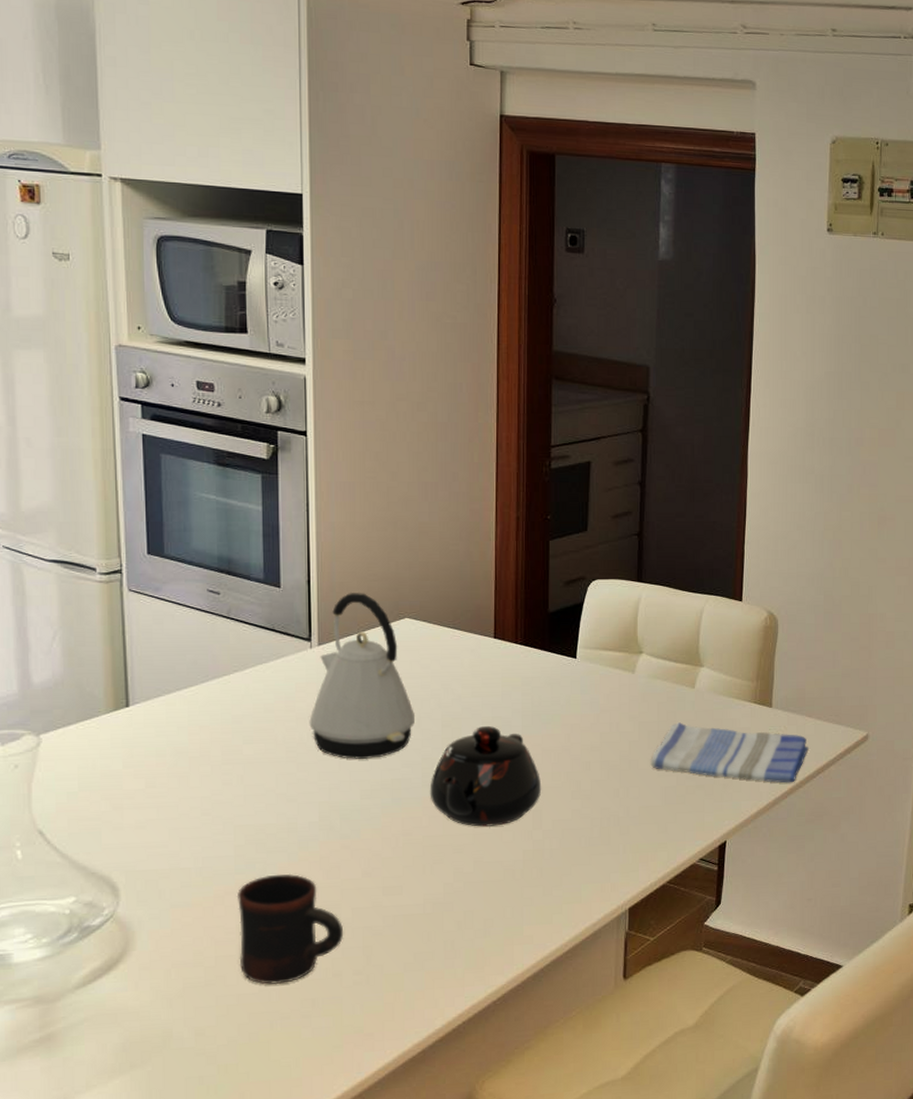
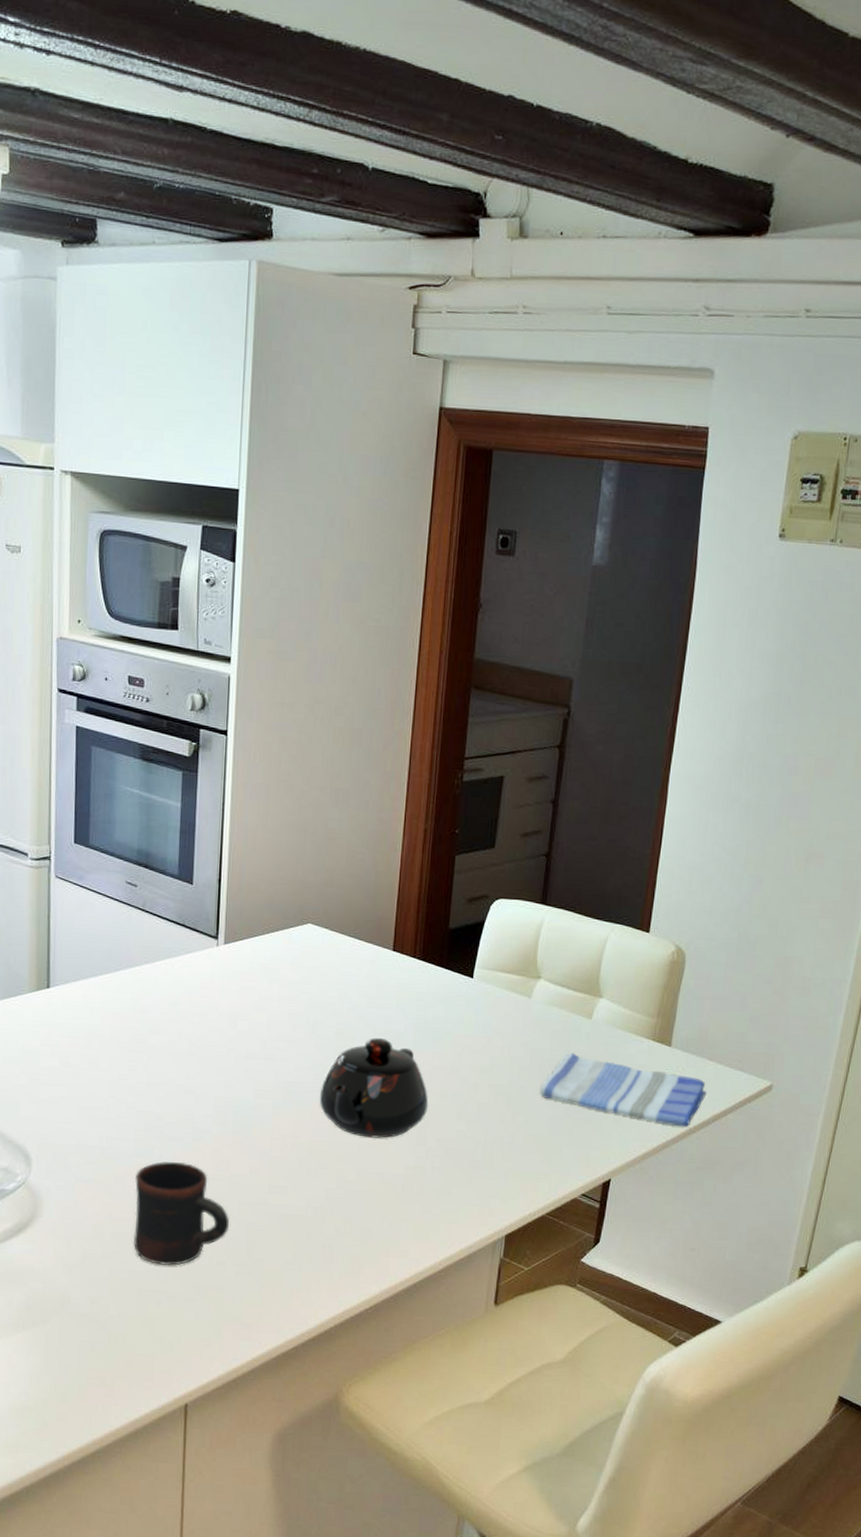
kettle: present [309,593,415,760] -> none [211,894,310,1060]

